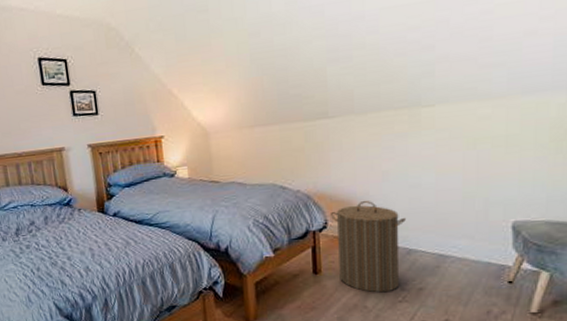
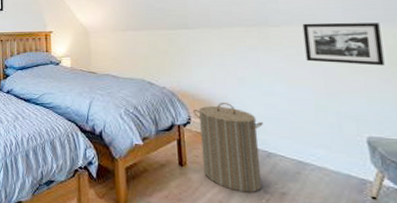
picture frame: none [459,92,545,145] -> present [302,22,385,66]

